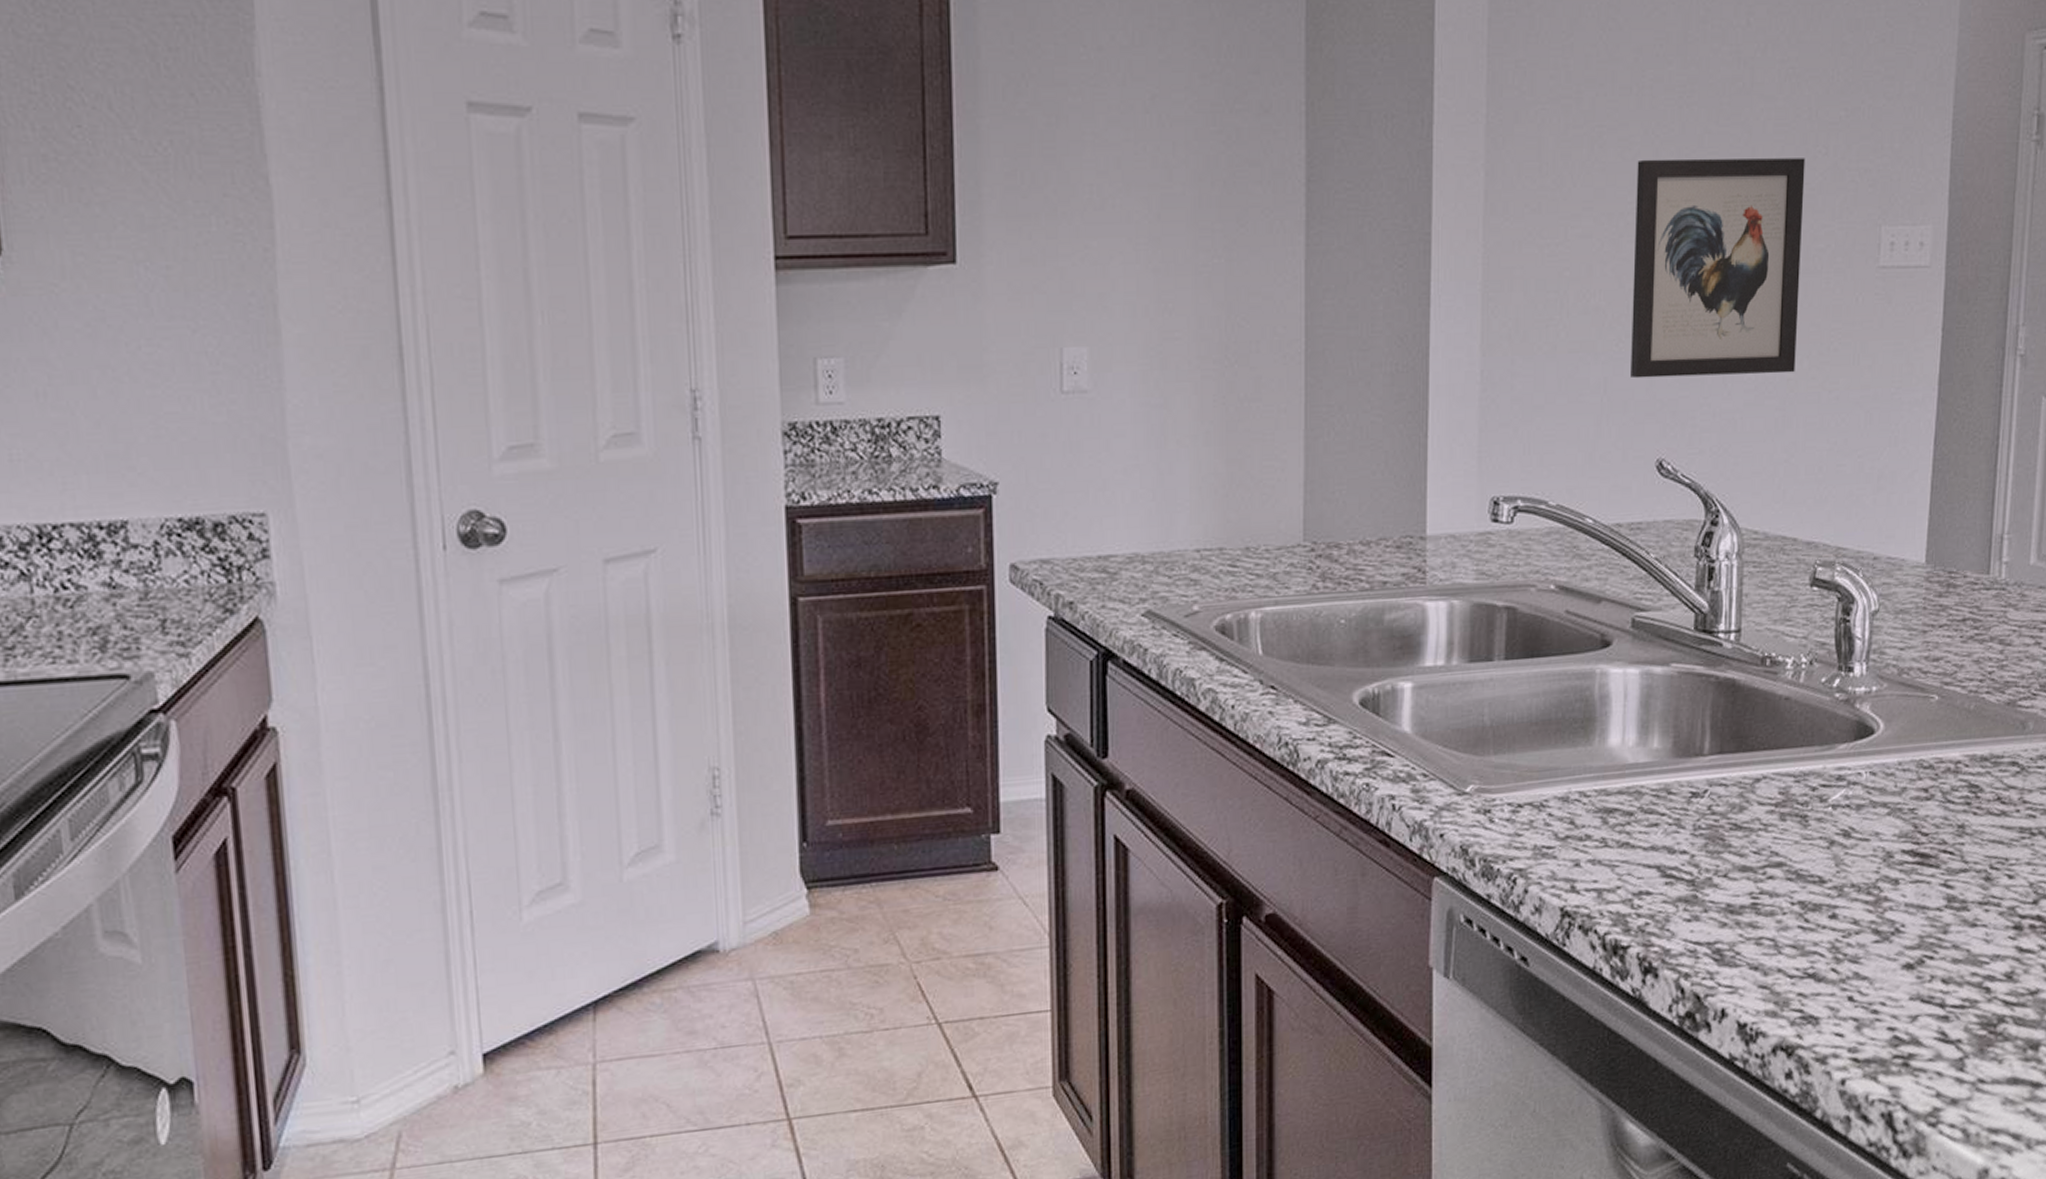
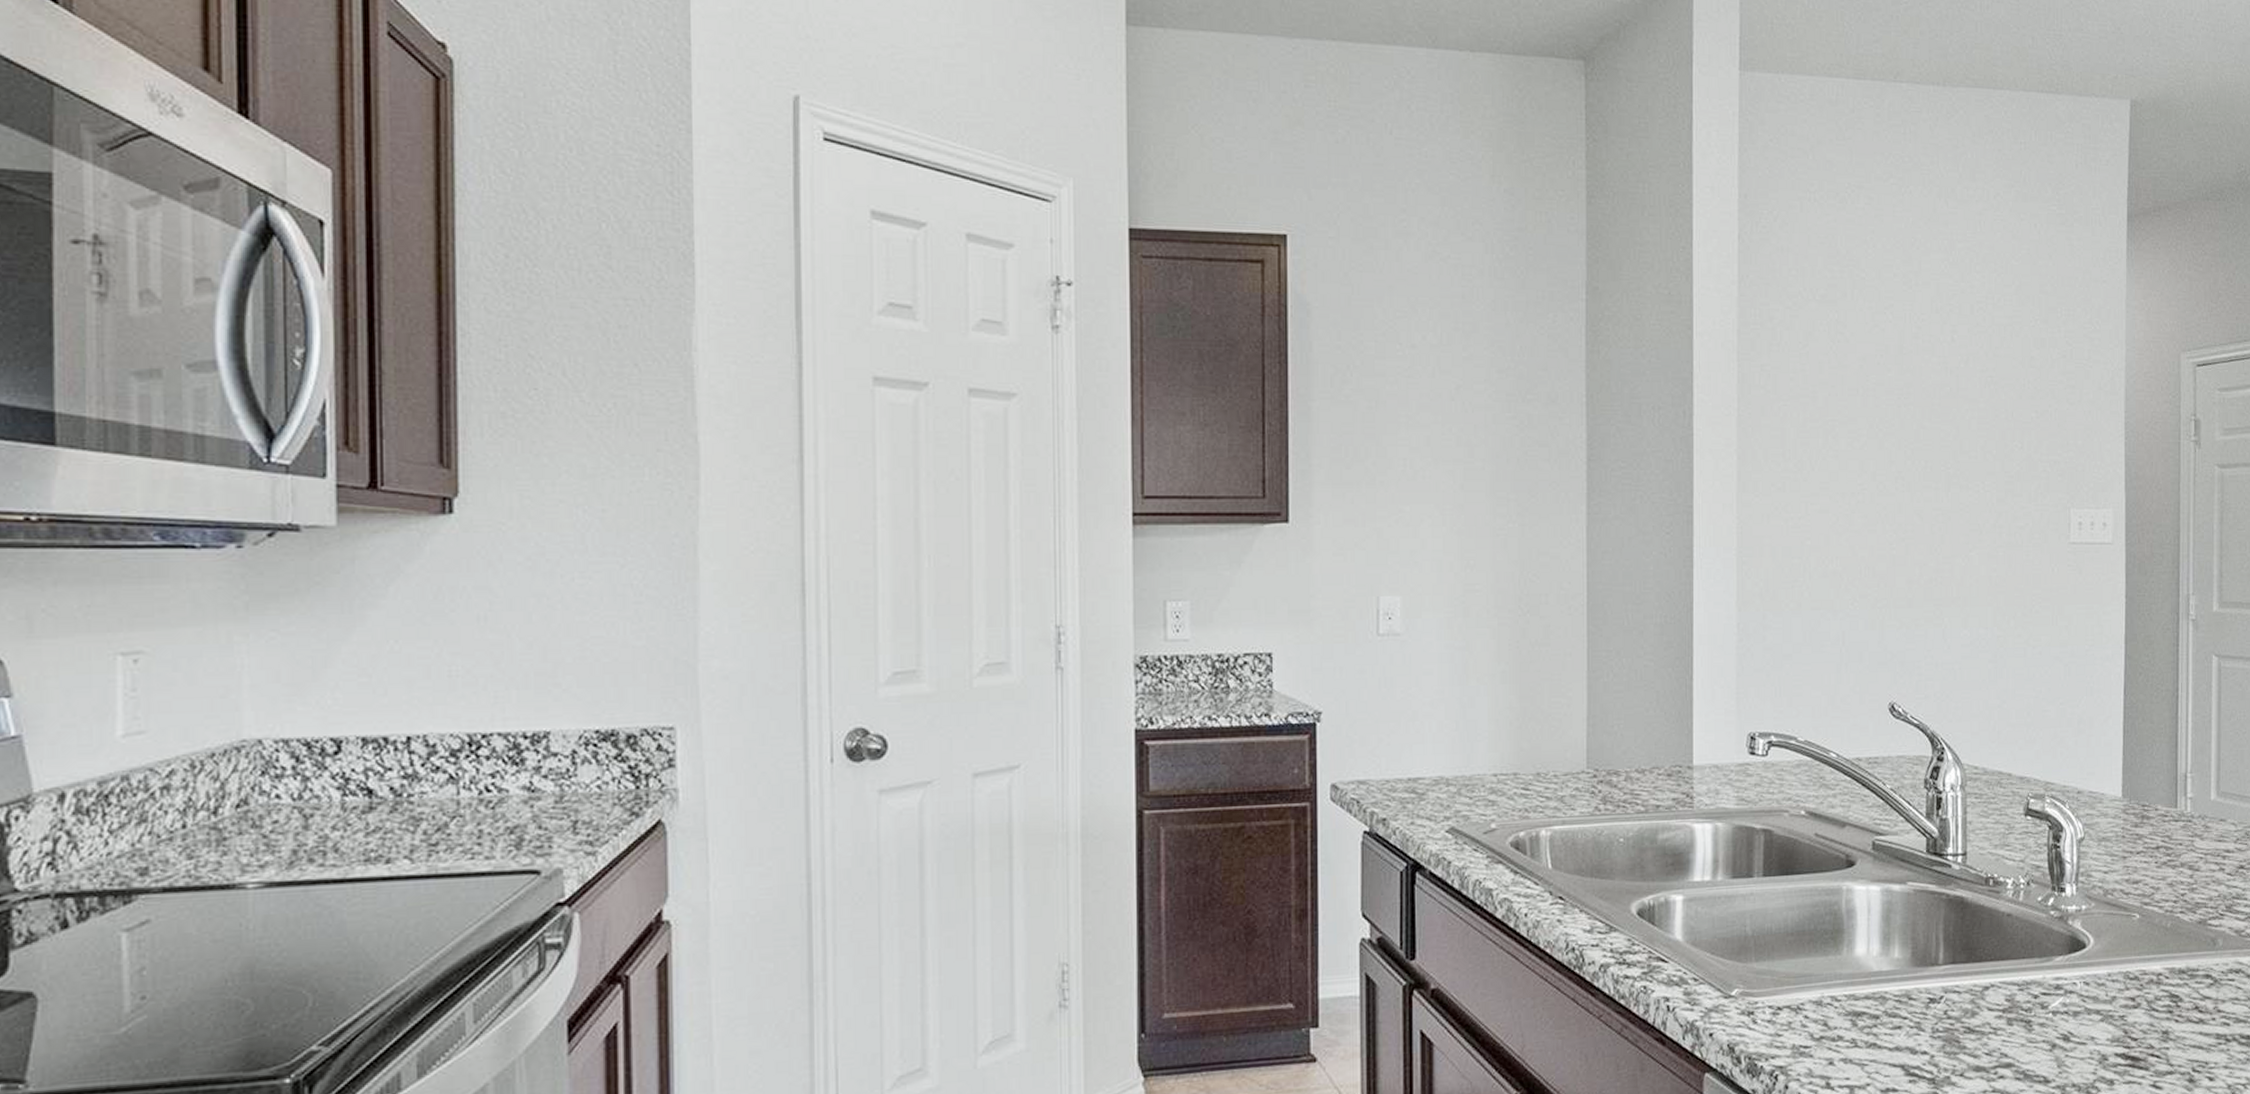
wall art: present [1631,158,1806,379] -> none [1864,448,2005,633]

